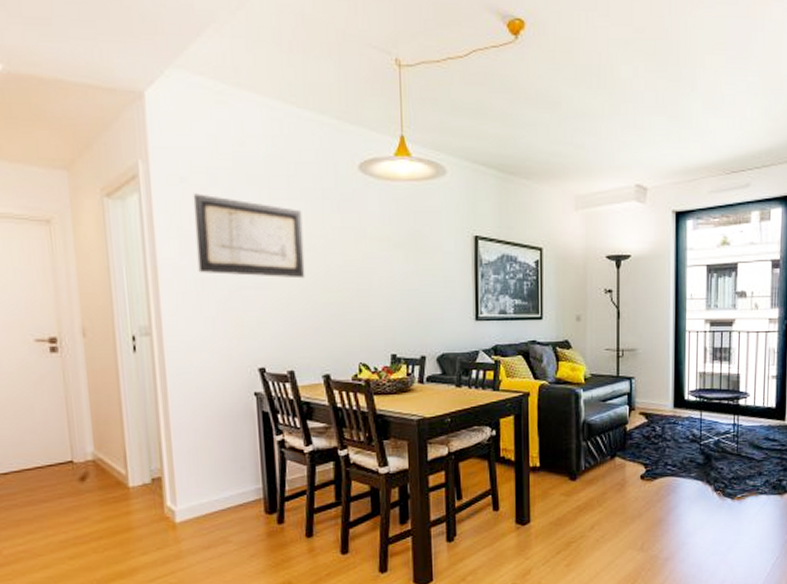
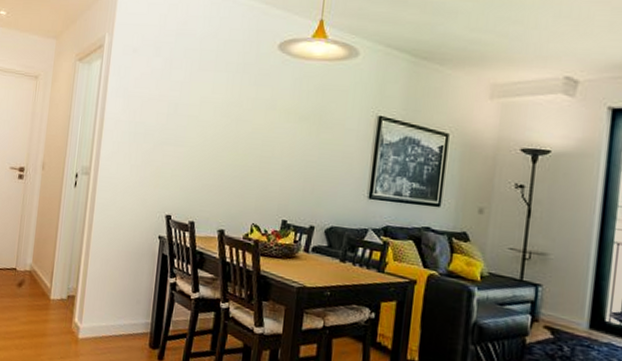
wall art: present [193,193,305,279] -> none [133,62,224,141]

